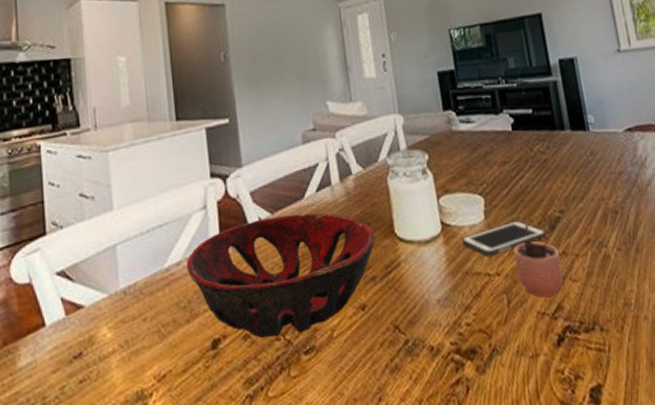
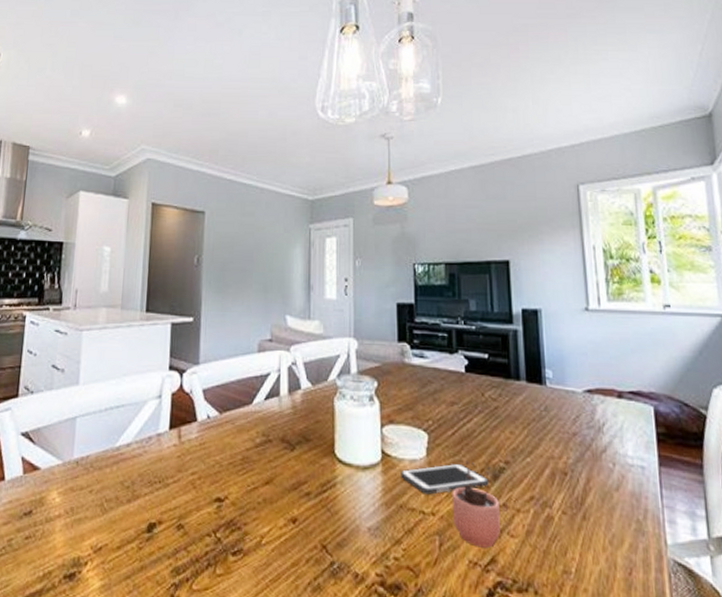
decorative bowl: present [186,213,376,338] -> none [135,416,316,534]

